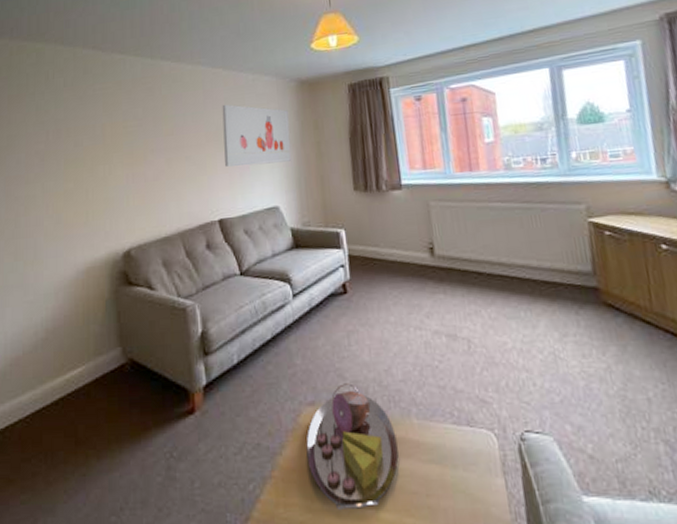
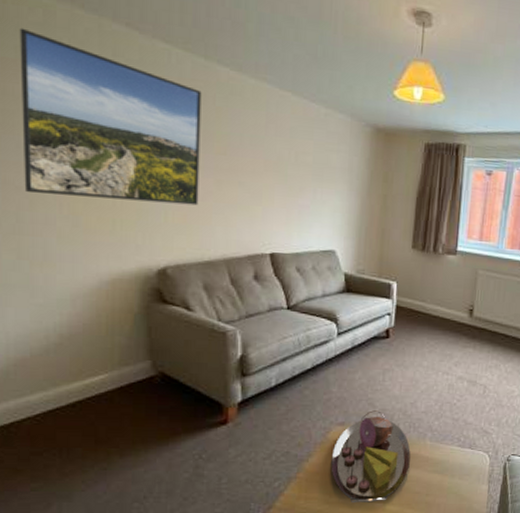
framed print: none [20,70,154,200] -> present [19,28,202,206]
wall art: present [222,104,291,167] -> none [283,134,359,209]

